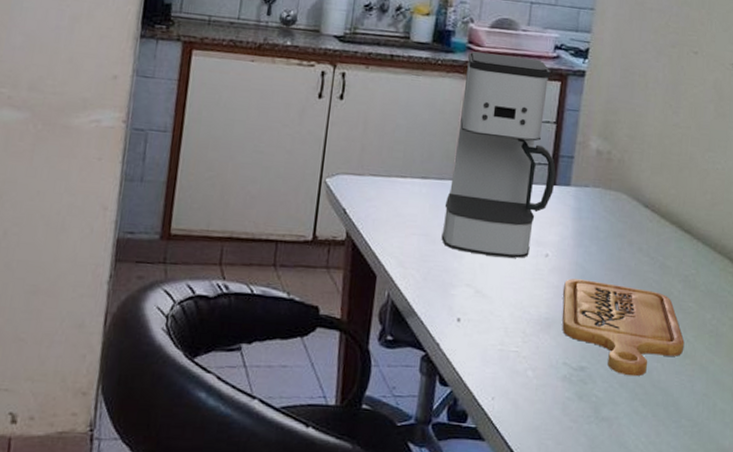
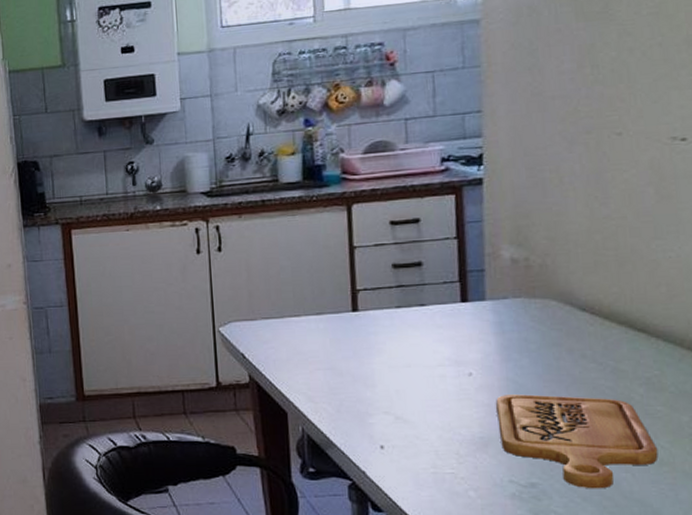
coffee maker: present [441,51,556,258] -> none [344,176,467,382]

